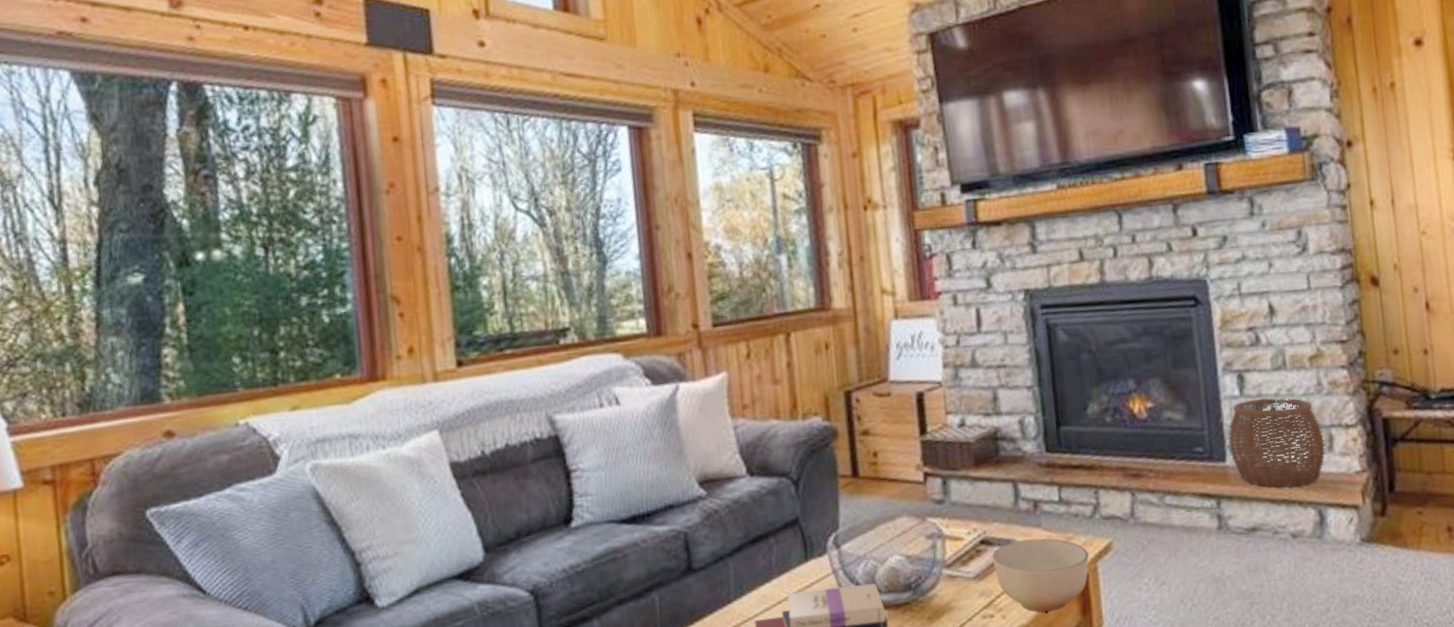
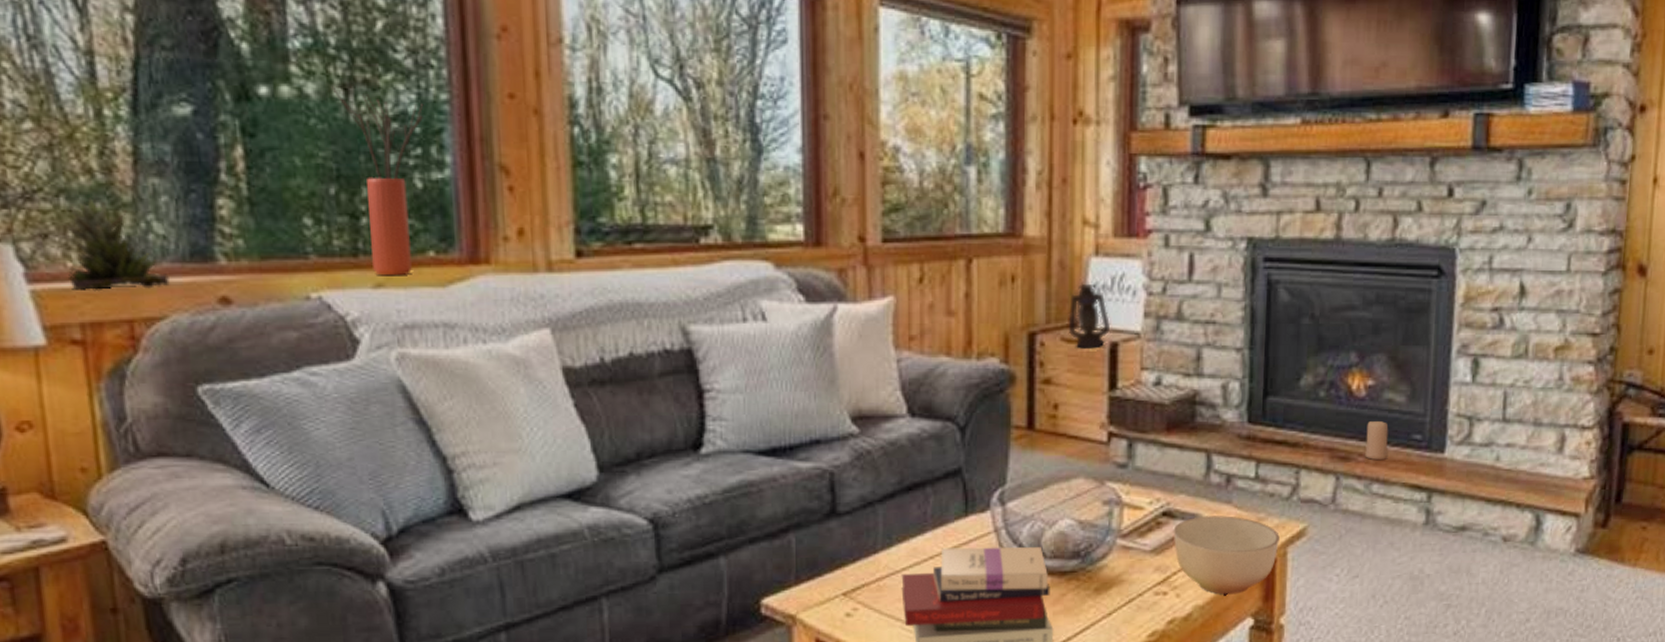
succulent plant: none [39,359,124,438] -> present [63,198,170,292]
vase: none [255,247,329,400] -> present [332,86,424,276]
lantern: none [877,343,916,401] -> present [1068,283,1111,350]
candle: none [1152,438,1176,475] -> present [1365,420,1389,461]
woven basket: present [1227,398,1326,487] -> none [1450,388,1556,487]

